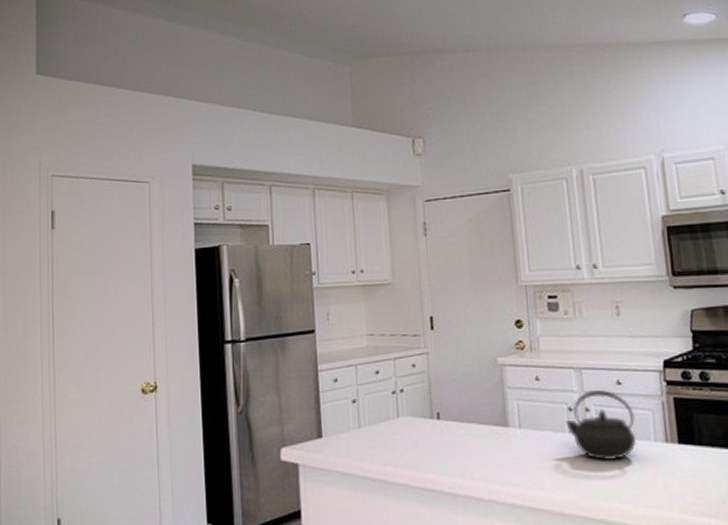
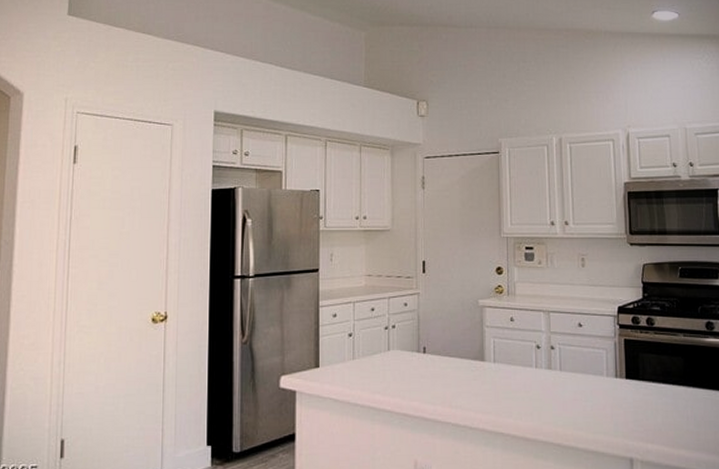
kettle: present [566,389,637,460] -> none [534,330,592,392]

